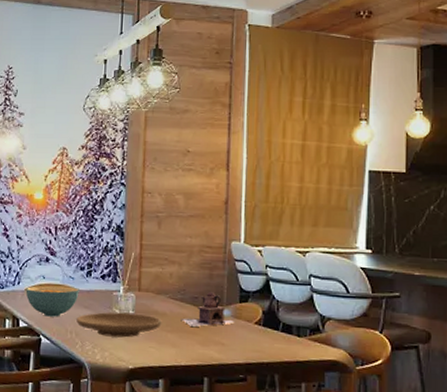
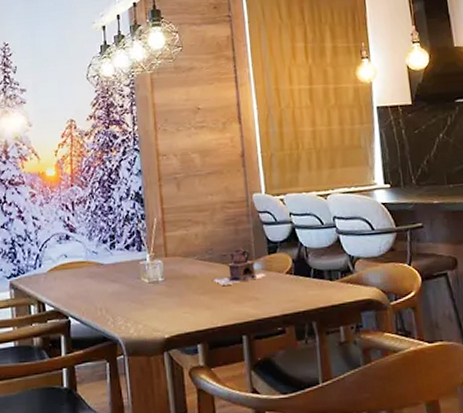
cereal bowl: present [25,285,79,317] -> none [48,262,105,297]
plate: present [76,312,162,338] -> none [105,280,193,309]

